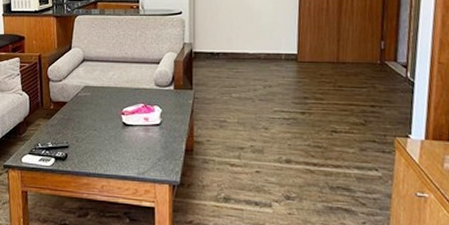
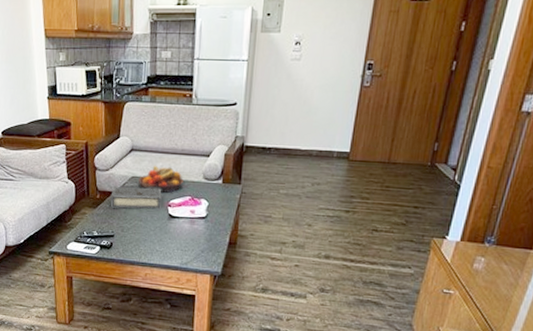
book: none [64,96,115,119] -> present [110,187,162,210]
fruit bowl: none [91,74,136,102] -> present [138,165,184,194]

